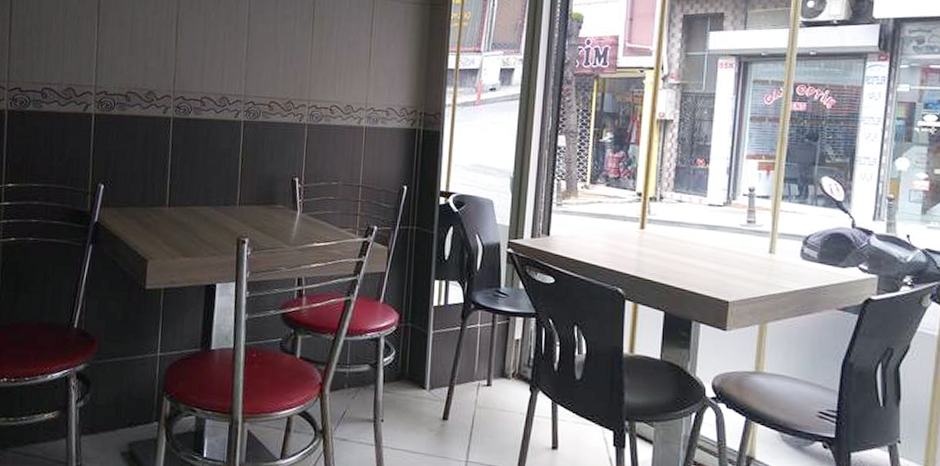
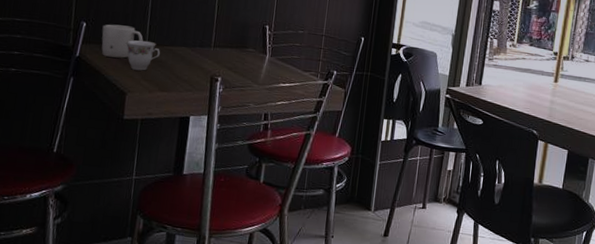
mug: none [120,185,164,222] -> present [101,24,144,58]
teacup: none [145,201,183,235] -> present [125,40,161,71]

